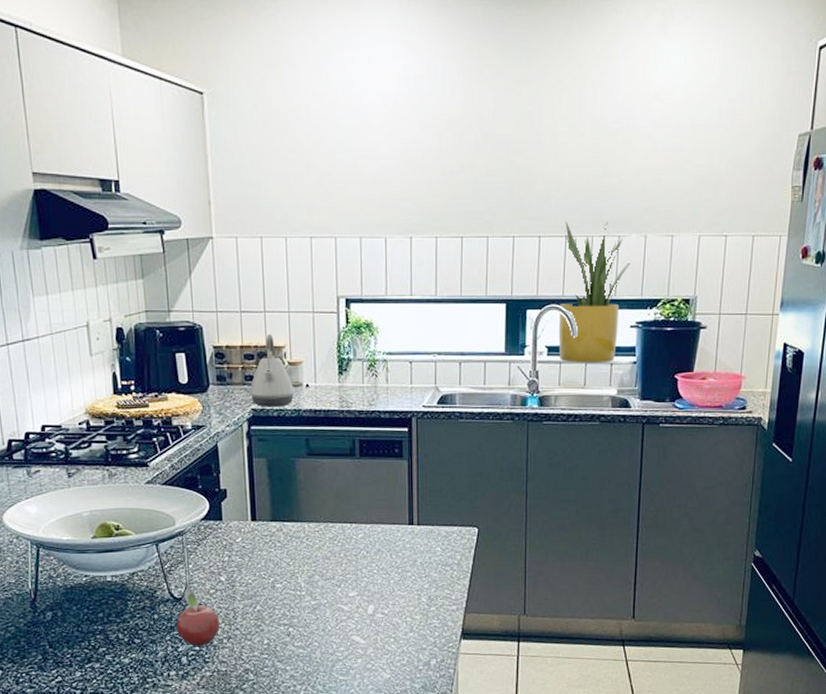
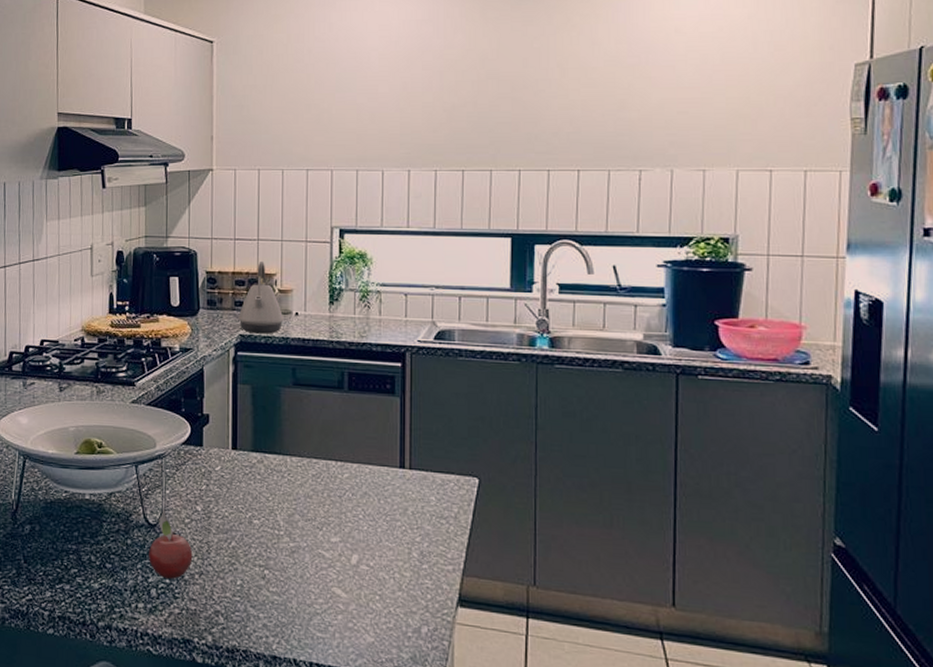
planter: present [558,221,630,364] -> none [571,154,654,305]

